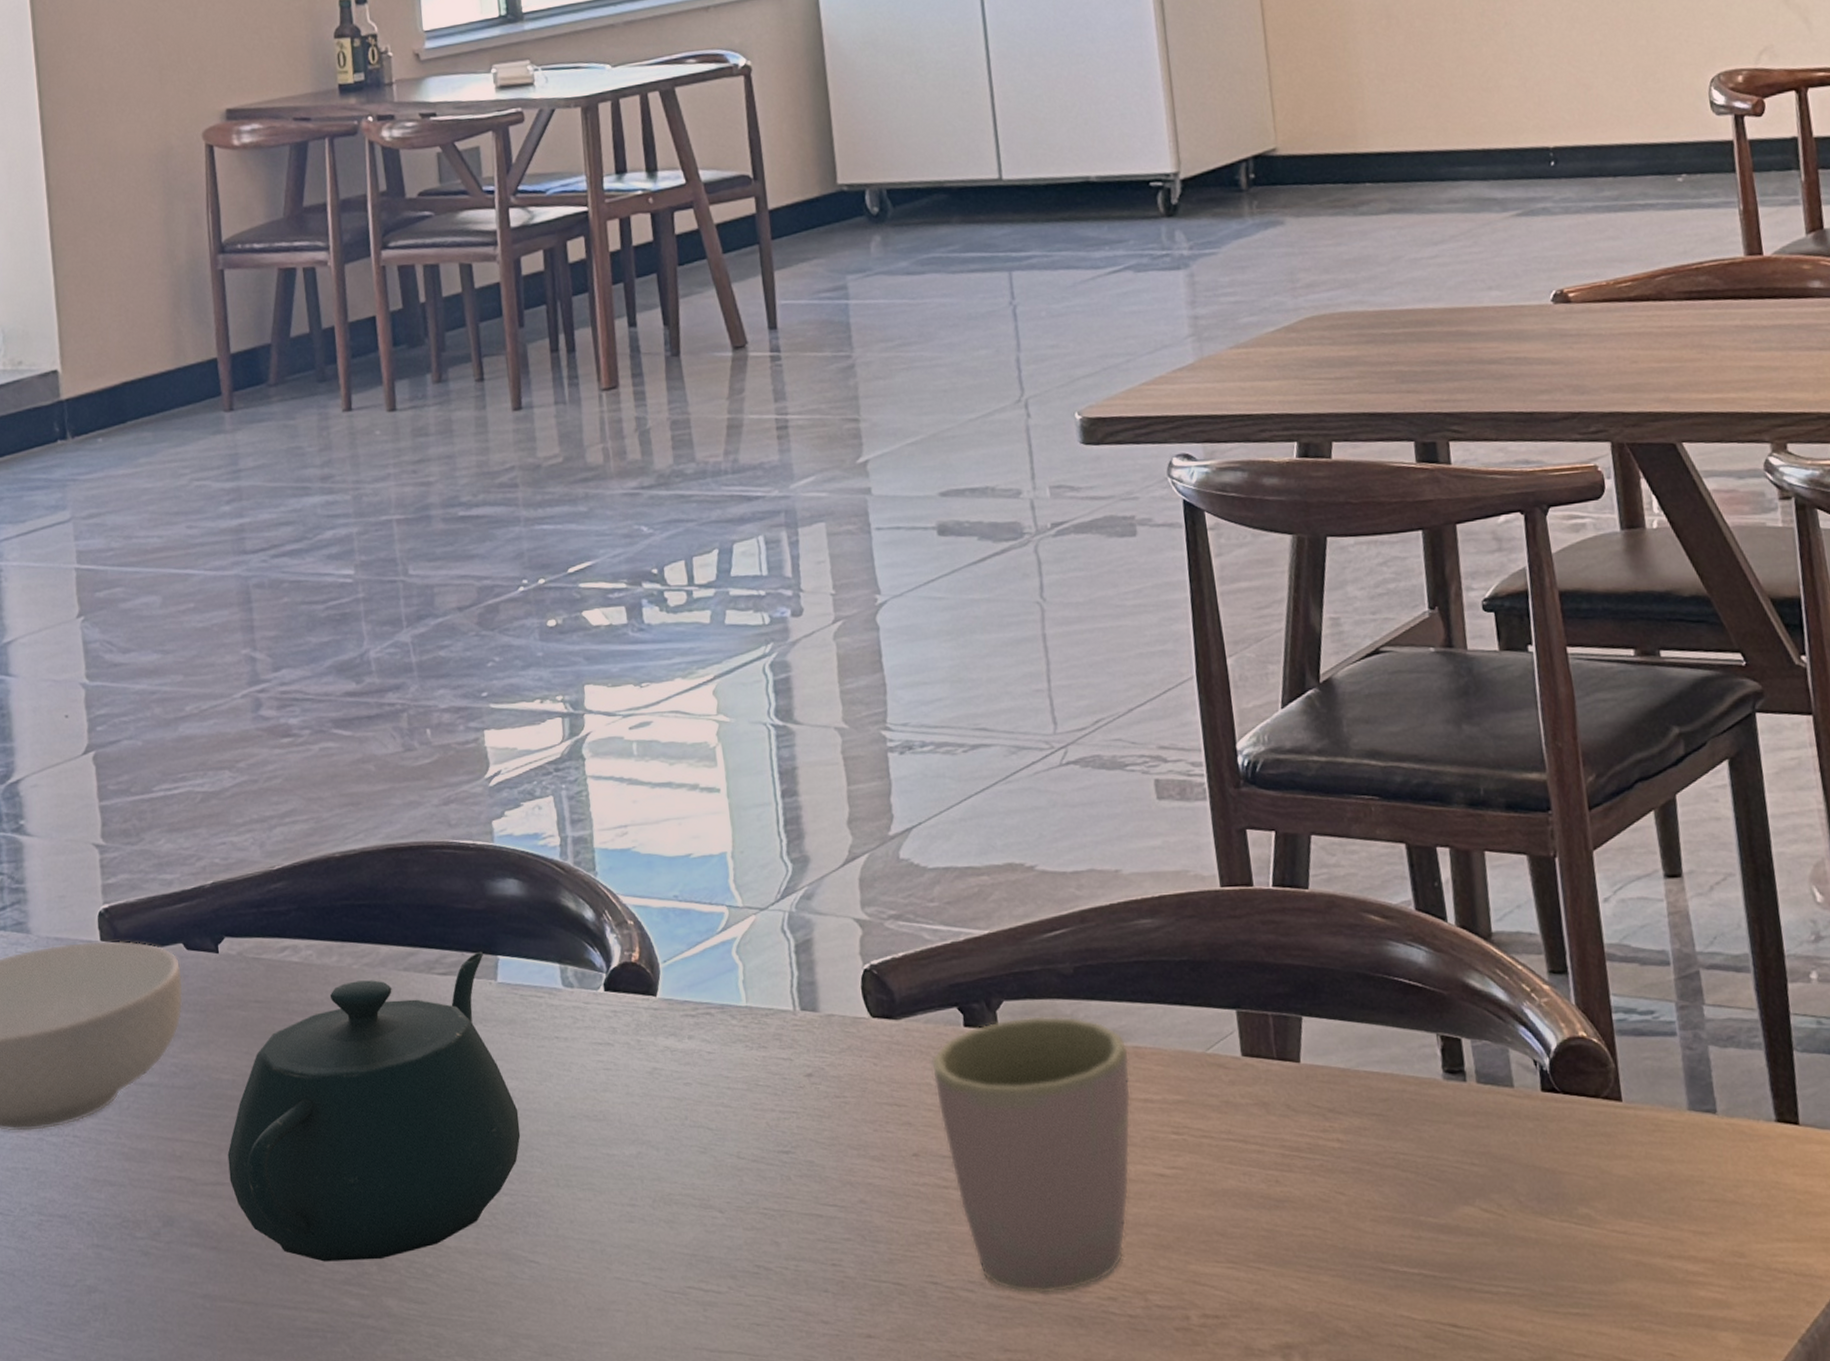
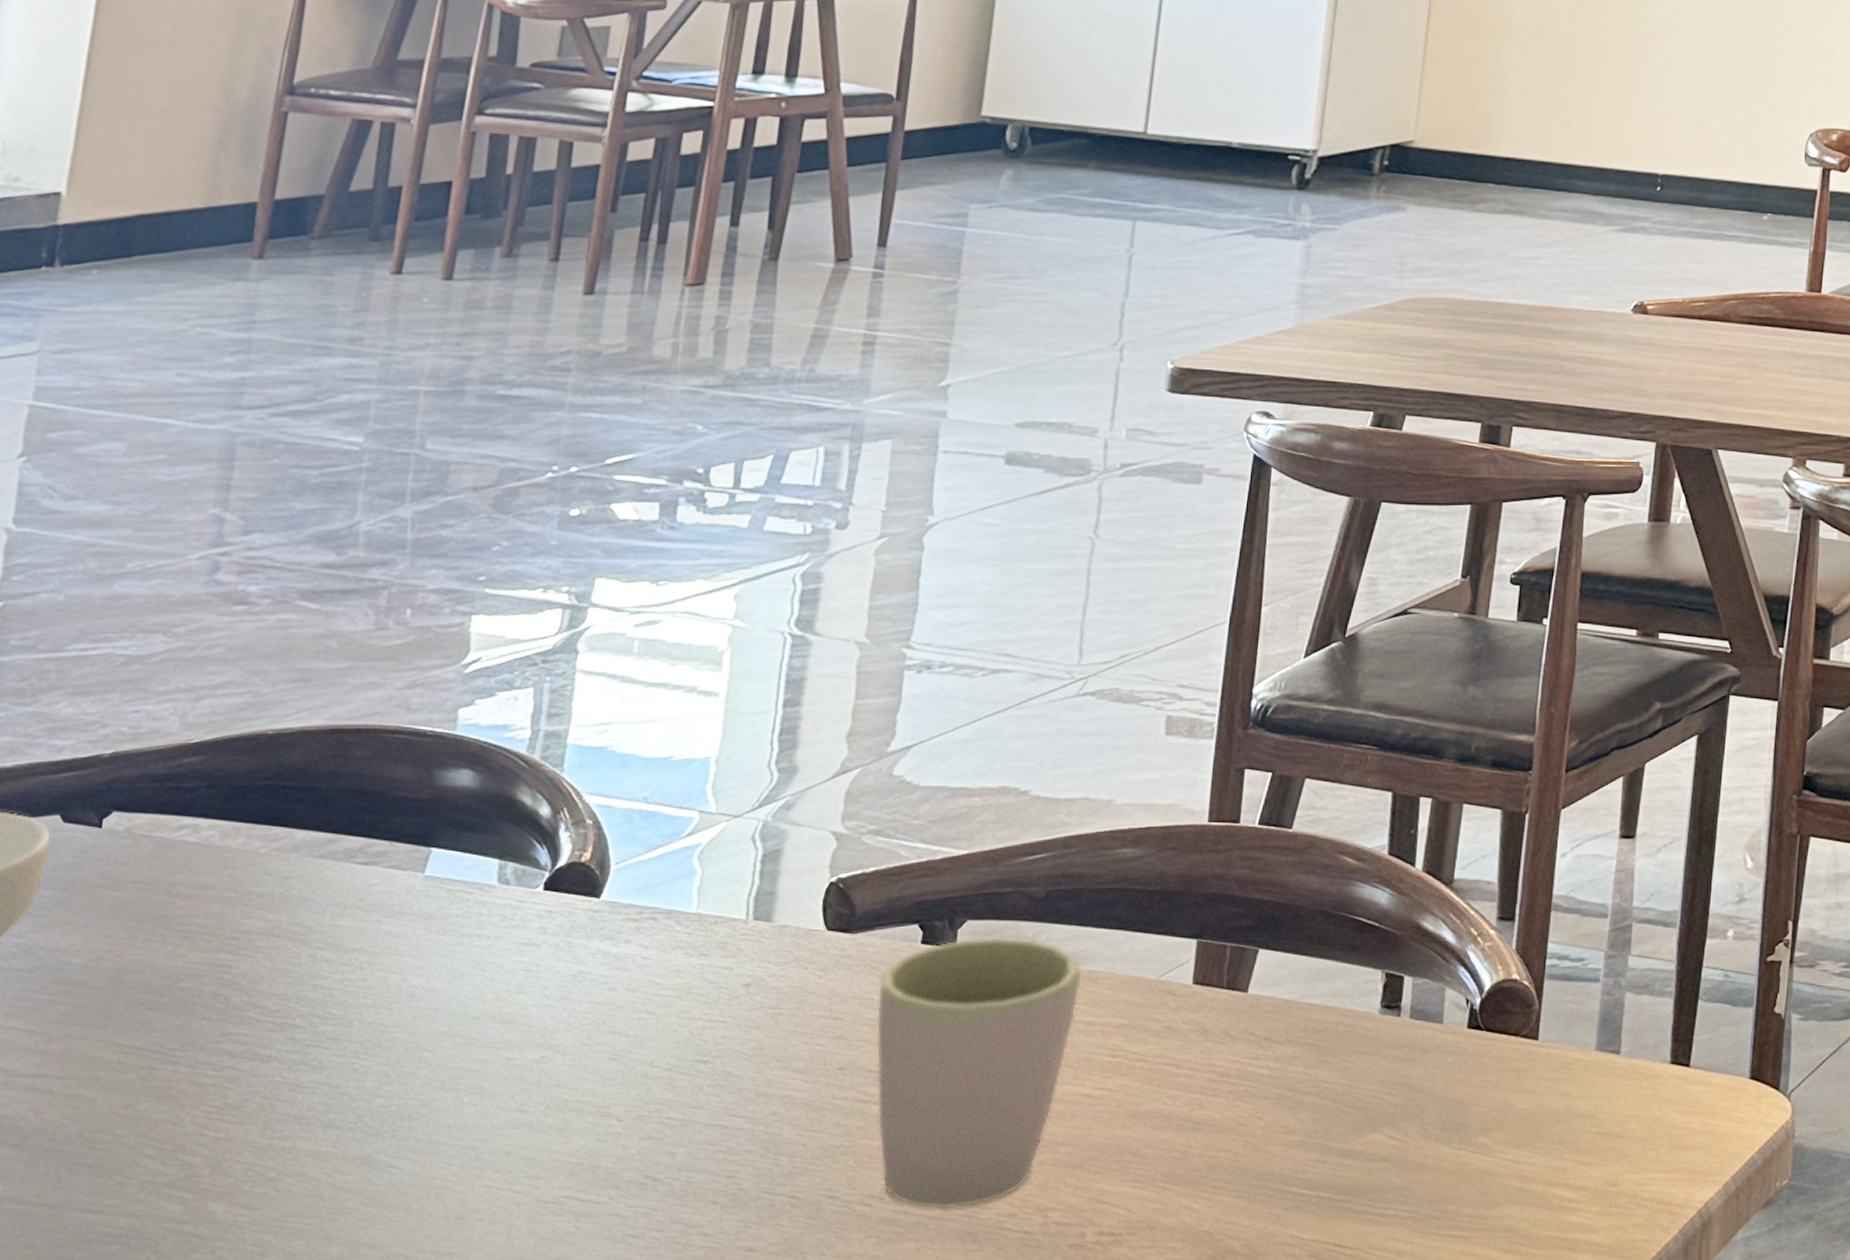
teapot: present [227,951,521,1262] -> none [53,842,416,1163]

